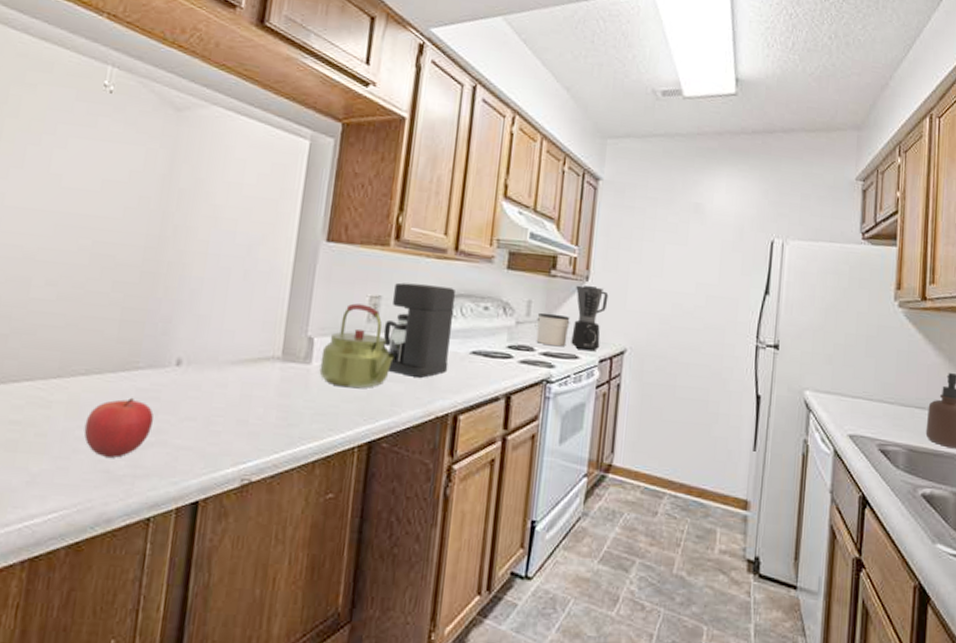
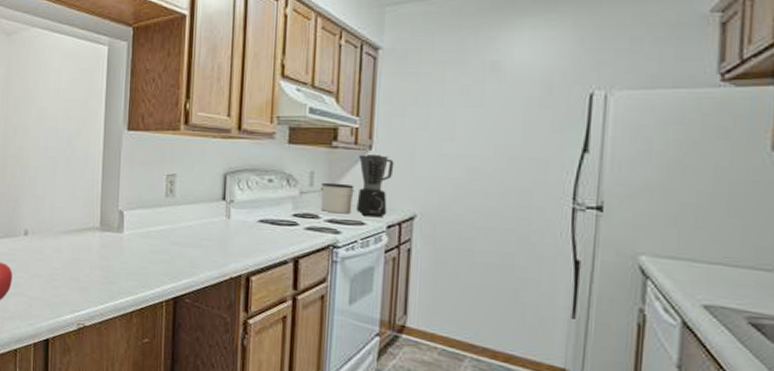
kettle: present [319,303,395,389] -> none [130,181,191,253]
coffee maker: present [383,282,455,378] -> none [180,161,241,244]

